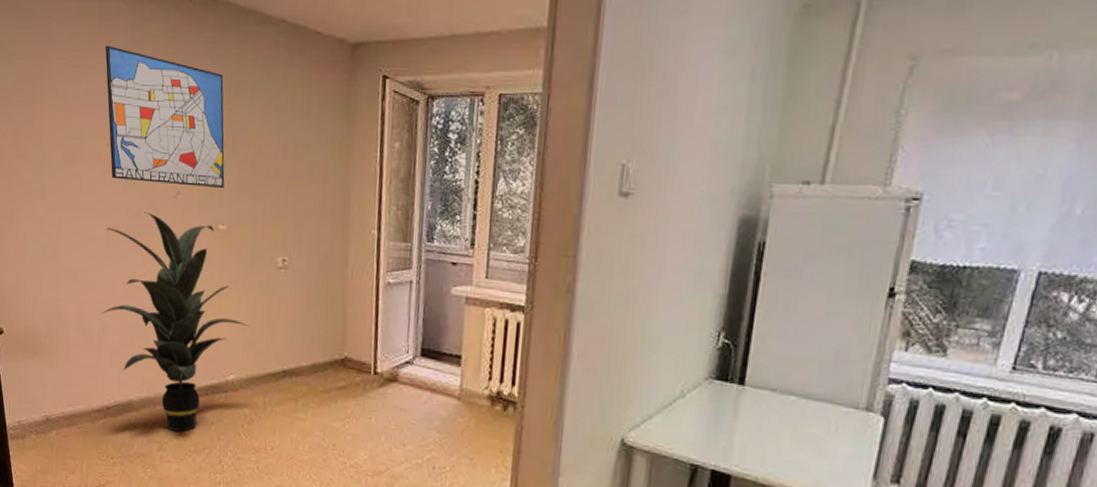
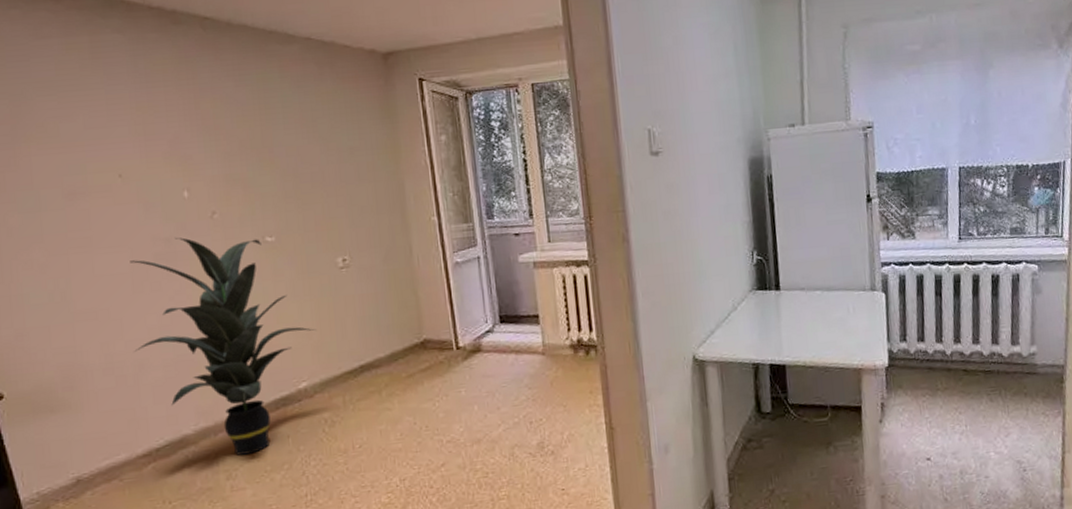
wall art: present [105,45,225,189] -> none [102,77,266,210]

